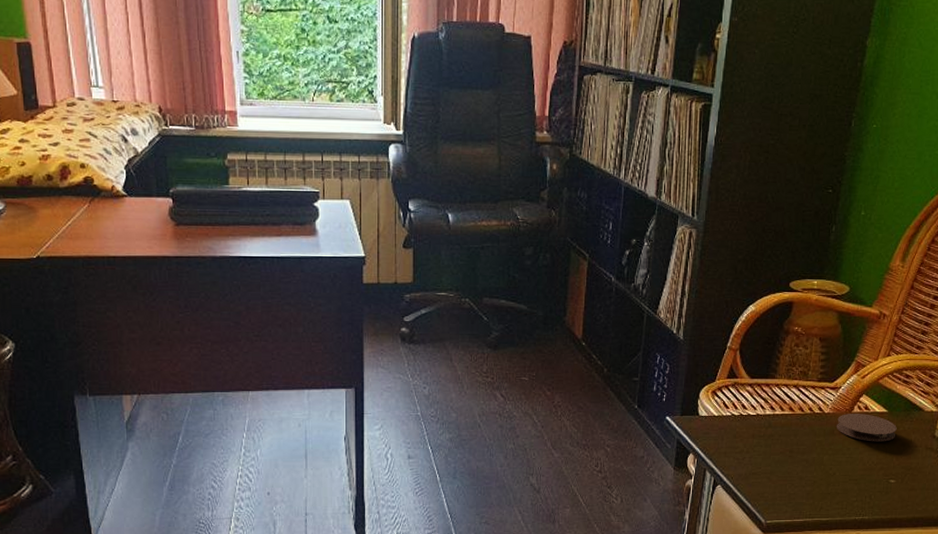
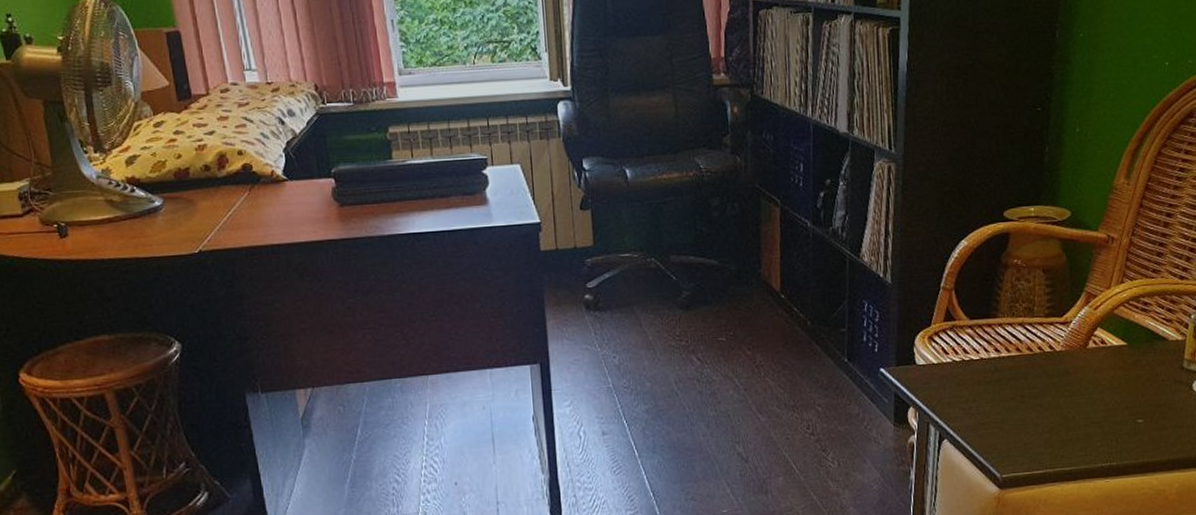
coaster: present [836,414,897,442] -> none [1070,348,1139,379]

